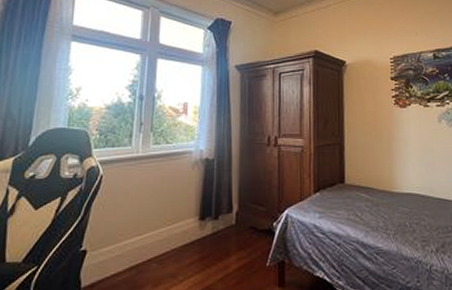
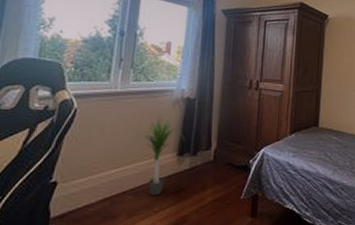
potted plant: none [153,178,206,264] -> present [131,115,185,196]

